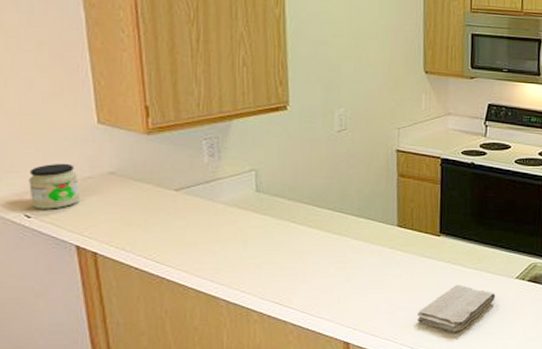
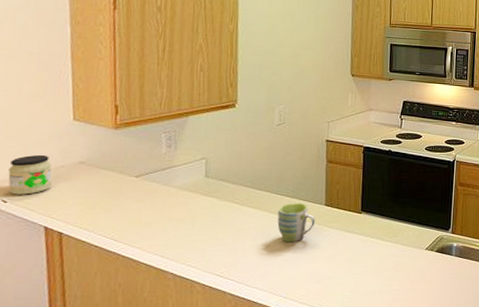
mug: none [342,222,386,268] -> present [277,202,315,243]
washcloth: present [418,285,496,332] -> none [340,256,408,299]

